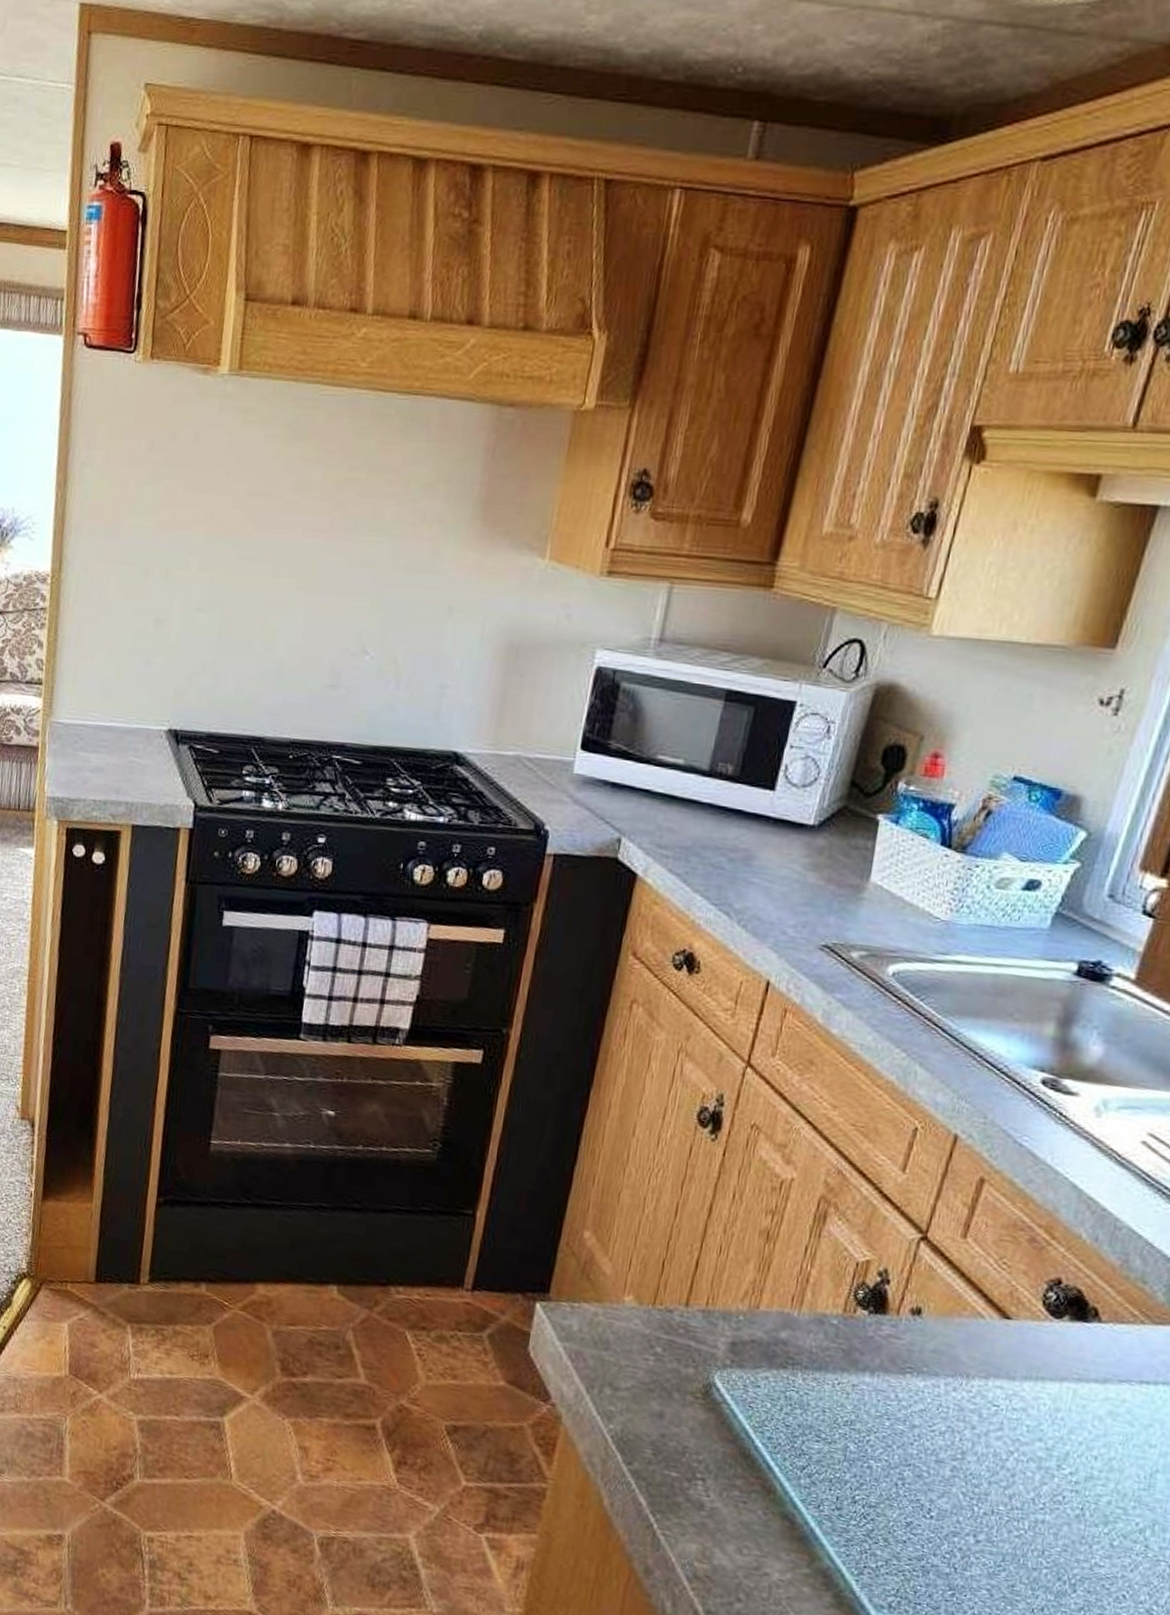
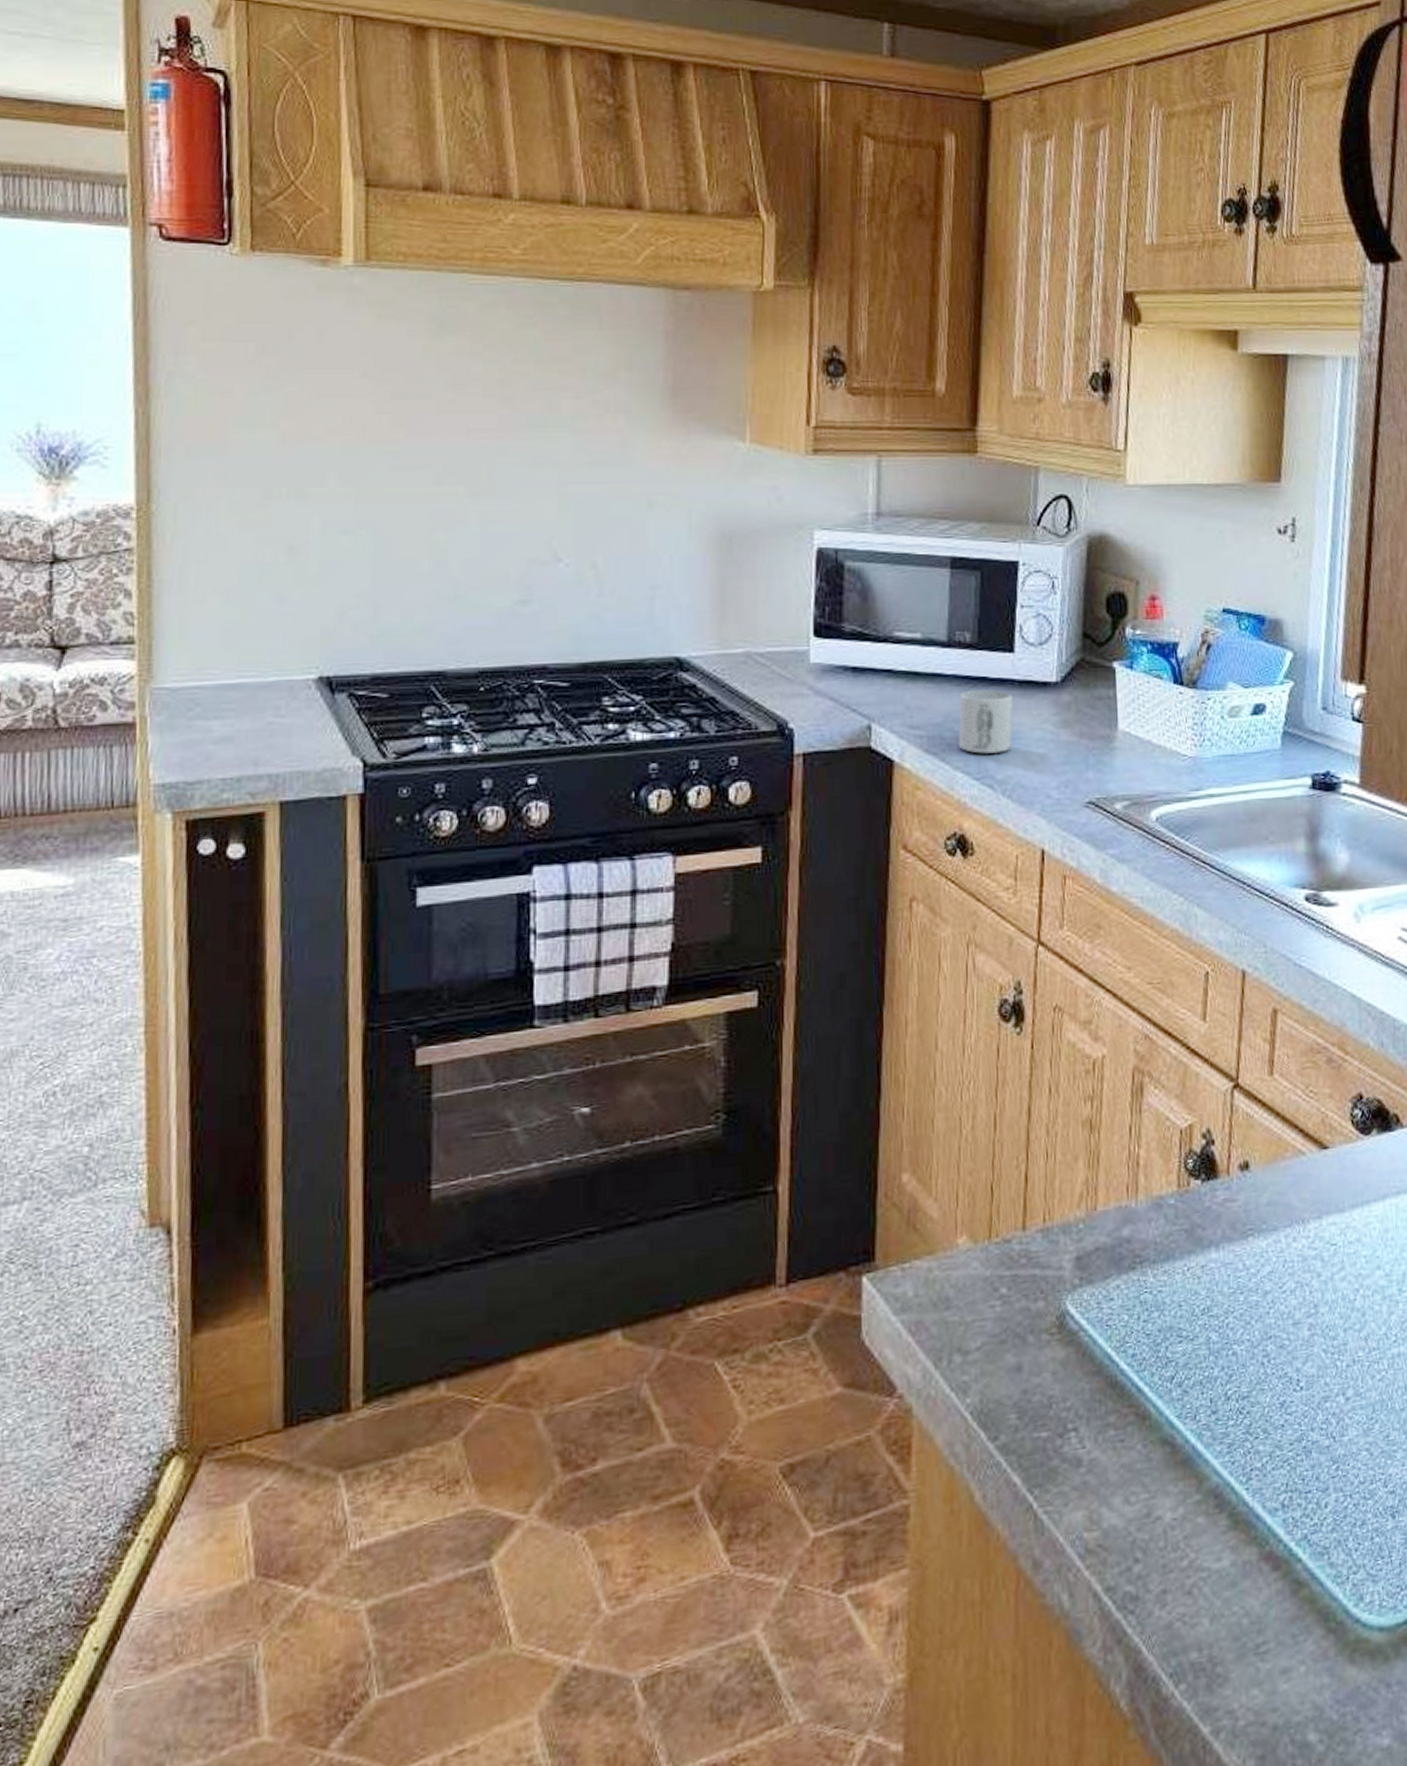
mug: none [701,820,766,884] -> present [958,689,1014,754]

